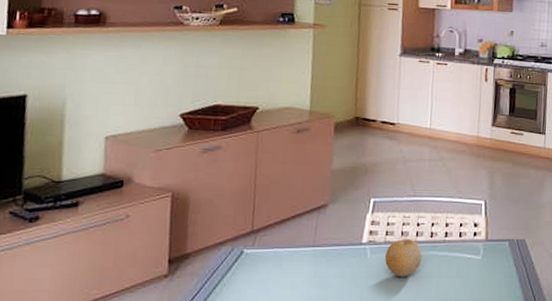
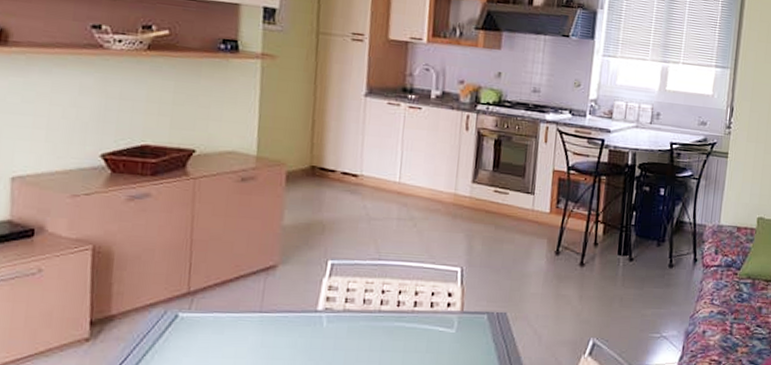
fruit: present [385,239,422,277] -> none [344,308,387,350]

